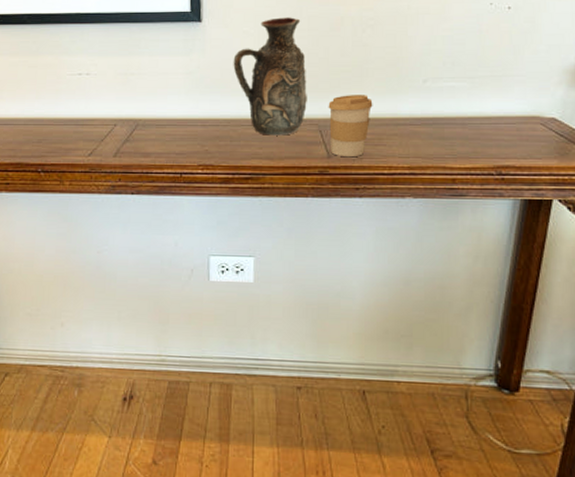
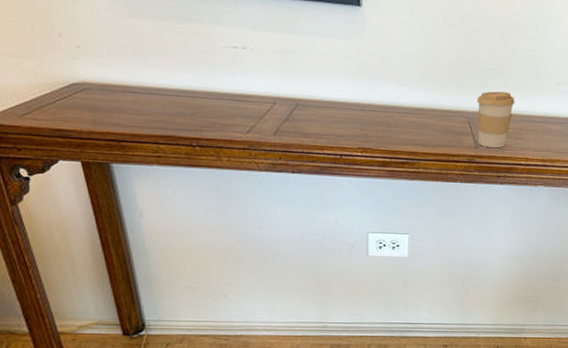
decorative vase: present [233,17,307,136] -> none [391,11,459,125]

